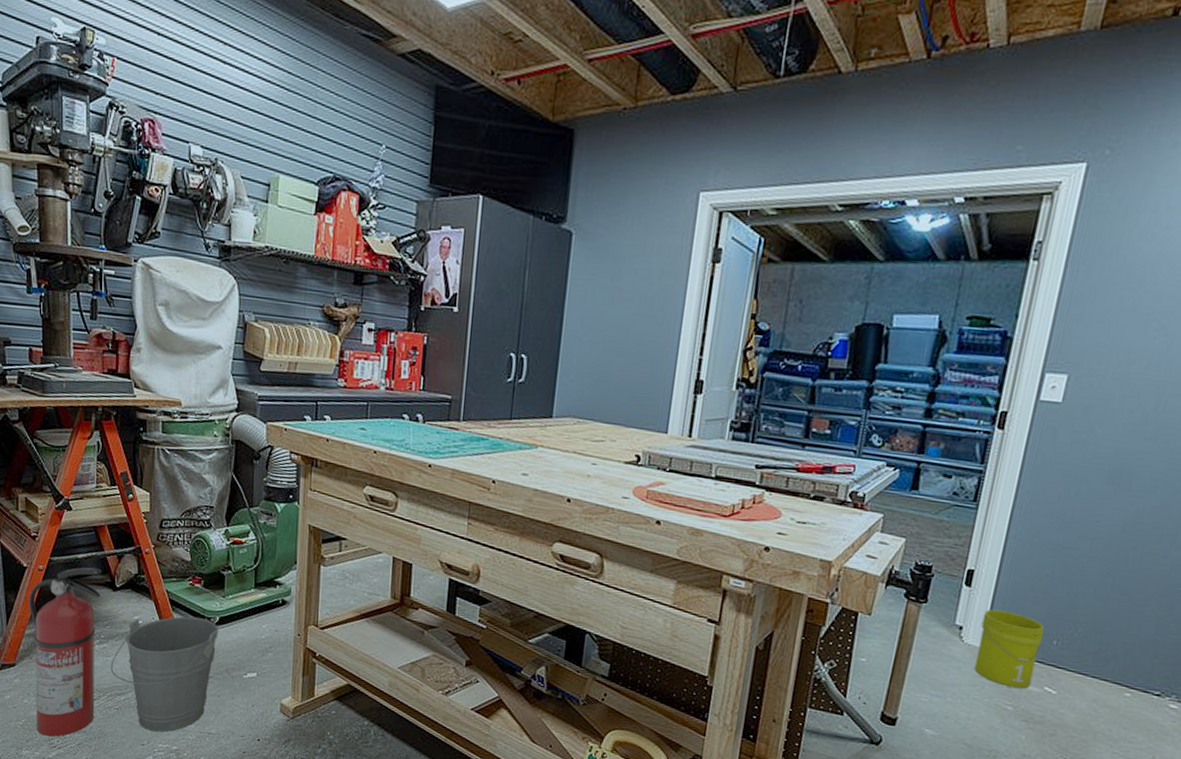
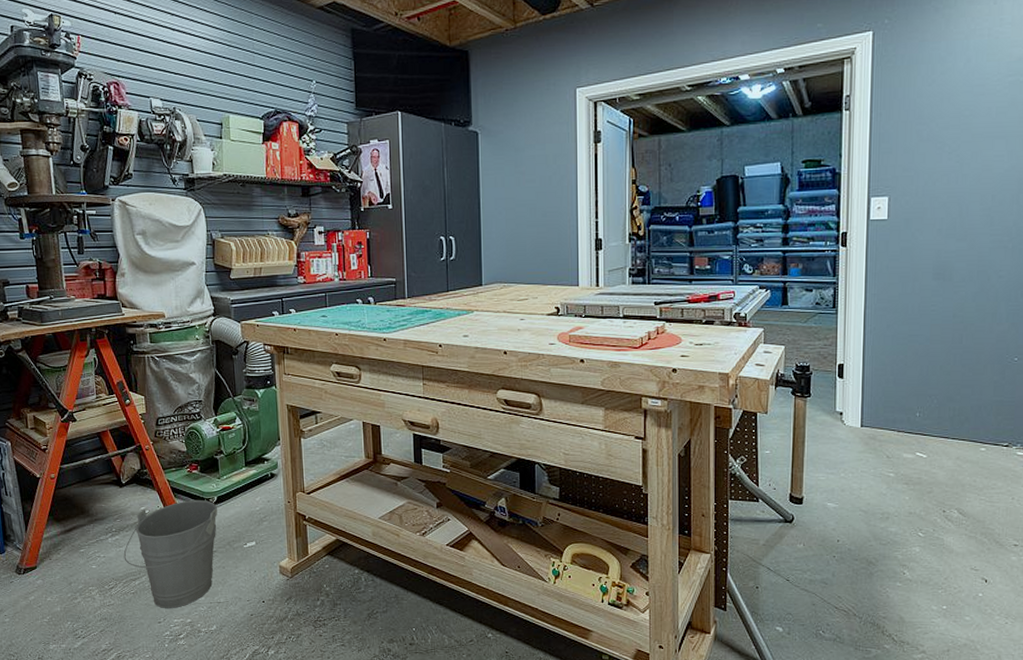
fire extinguisher: present [28,567,102,737] -> none [43,469,113,628]
bucket: present [975,609,1045,689] -> none [857,394,908,457]

